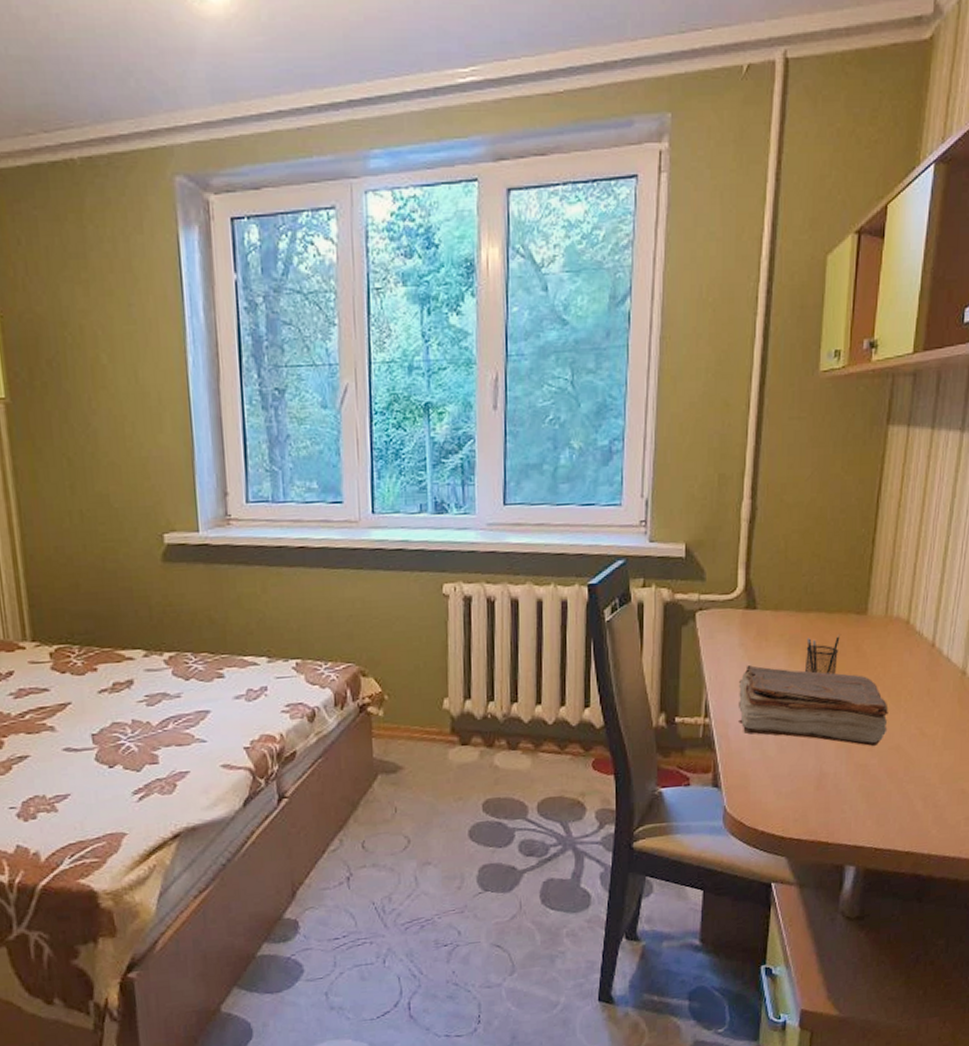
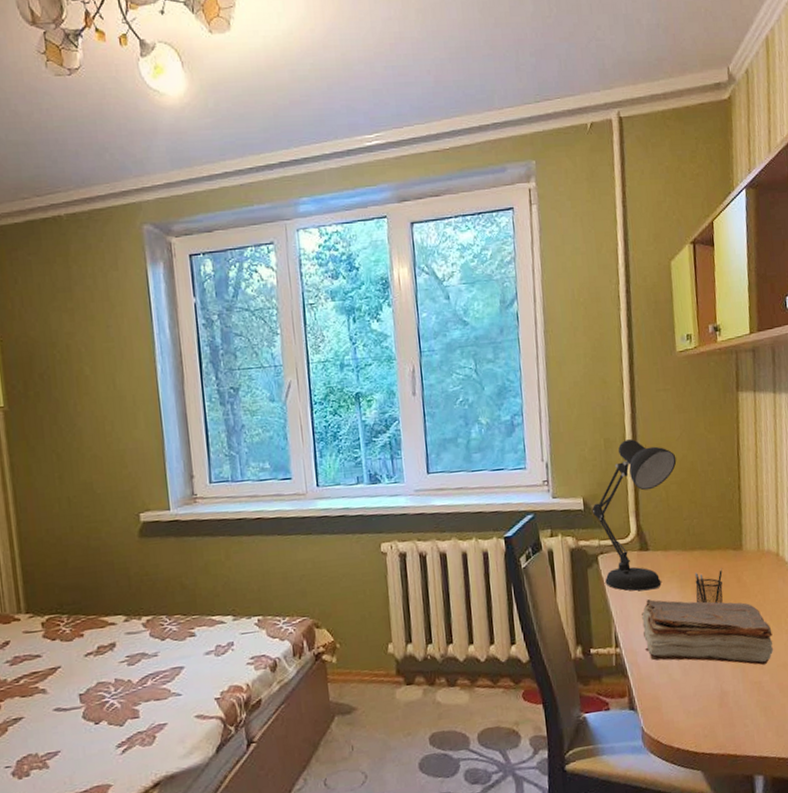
desk lamp: none [694,476,803,655] -> present [591,439,677,591]

